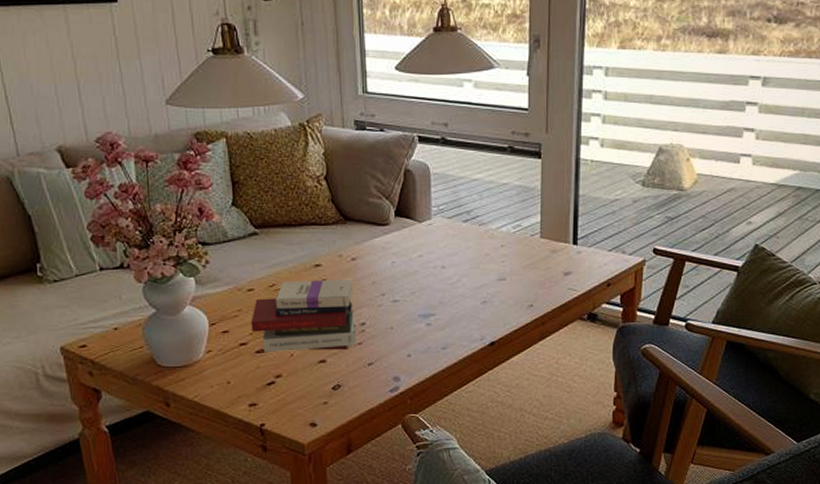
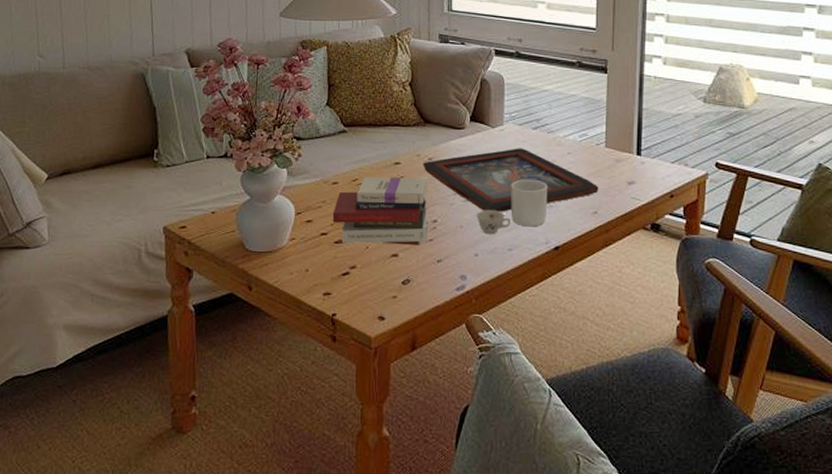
decorative tray: none [345,243,534,311] -> present [422,148,599,212]
teacup: none [407,309,443,334] -> present [476,210,510,235]
mug: none [442,275,481,324] -> present [510,179,548,227]

